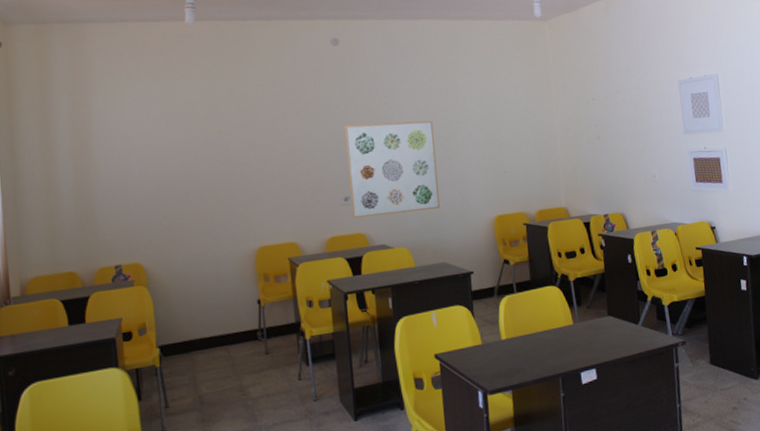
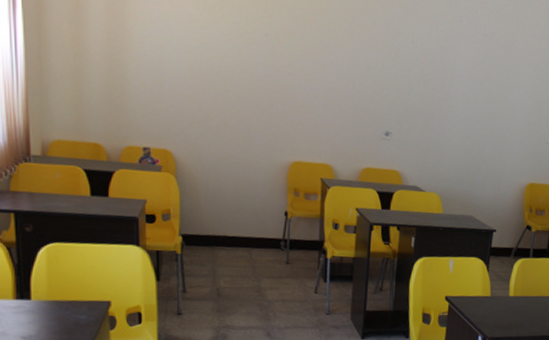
wall art: present [345,120,440,218] -> none [390,59,487,163]

